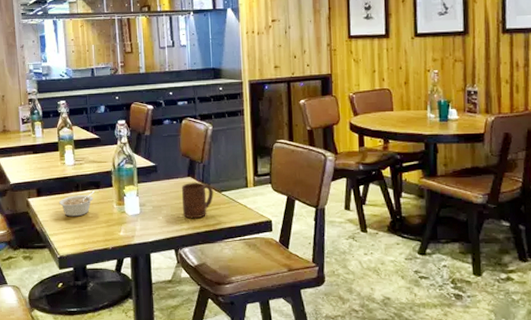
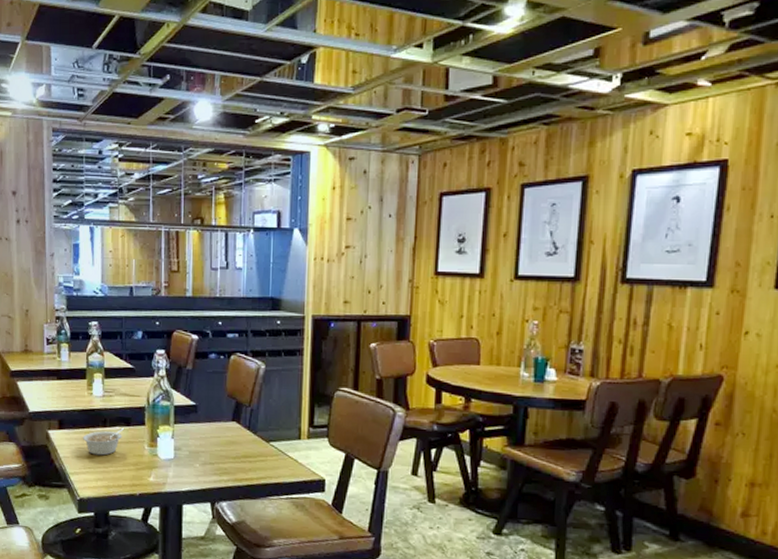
cup: present [181,182,213,219] -> none [223,428,260,470]

